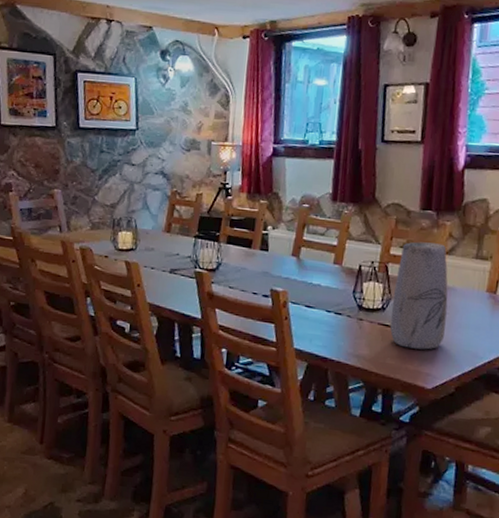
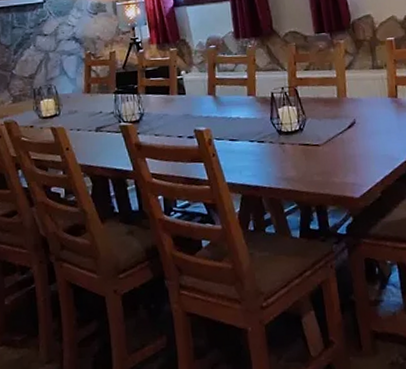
vase: present [389,241,448,350] -> none [306,61,361,163]

